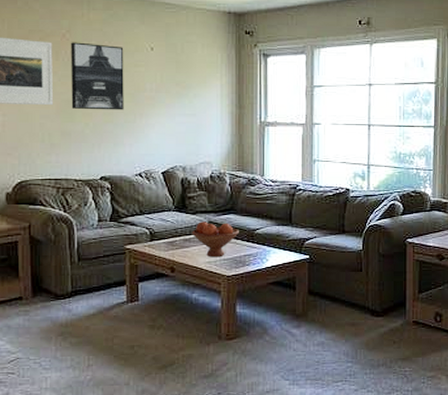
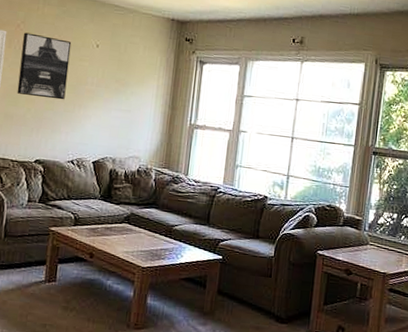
fruit bowl: present [191,221,239,258] -> none [113,212,158,249]

